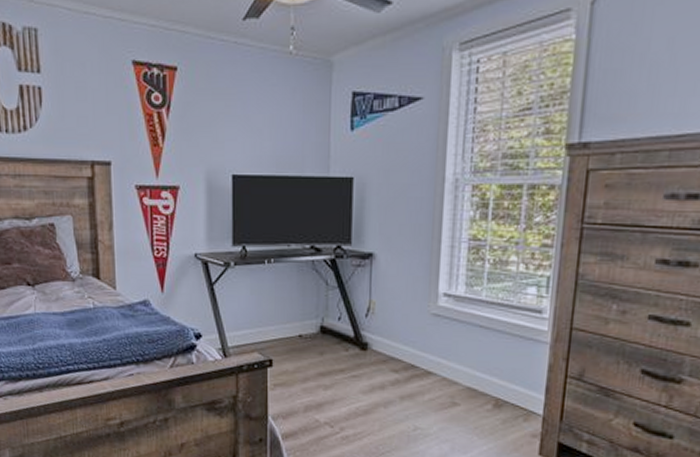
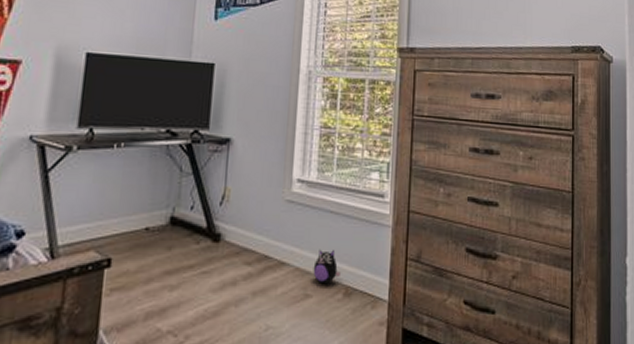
plush toy: none [461,361,492,394] -> present [313,249,342,283]

